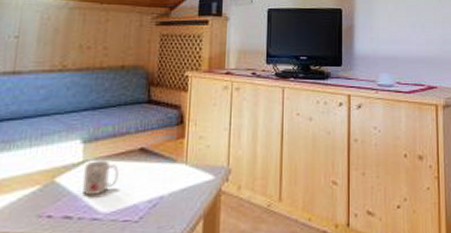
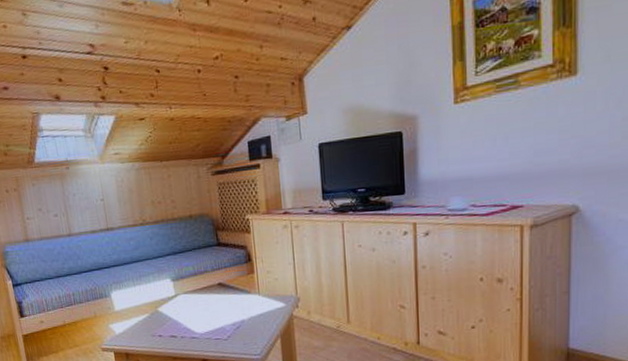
mug: present [82,159,119,195] -> none [177,293,205,320]

